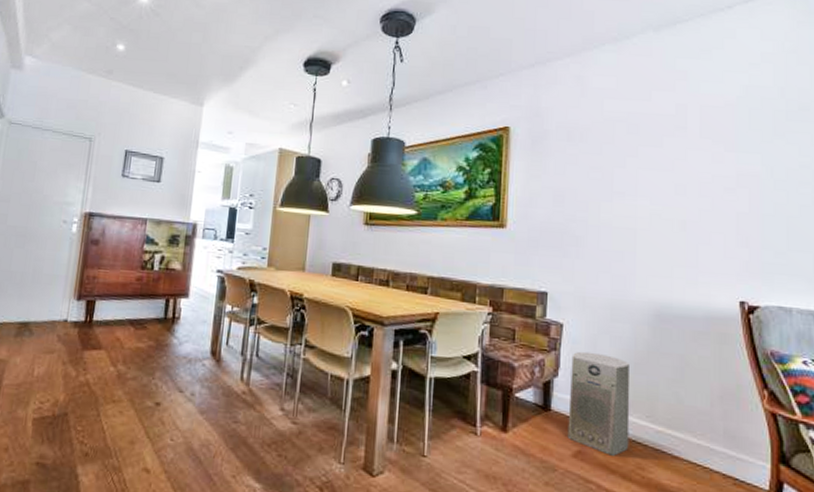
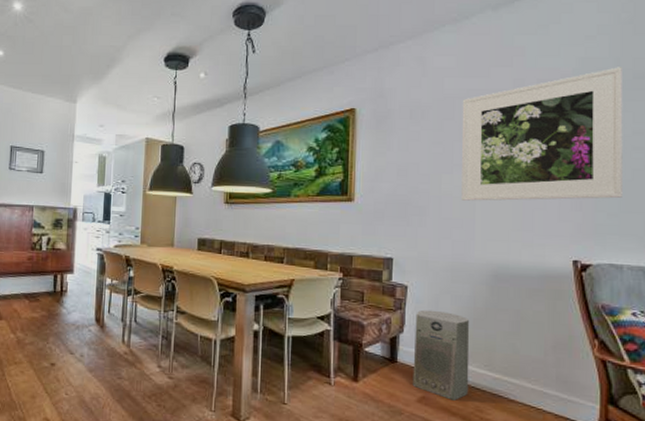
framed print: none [621,97,790,236] -> present [461,67,623,201]

